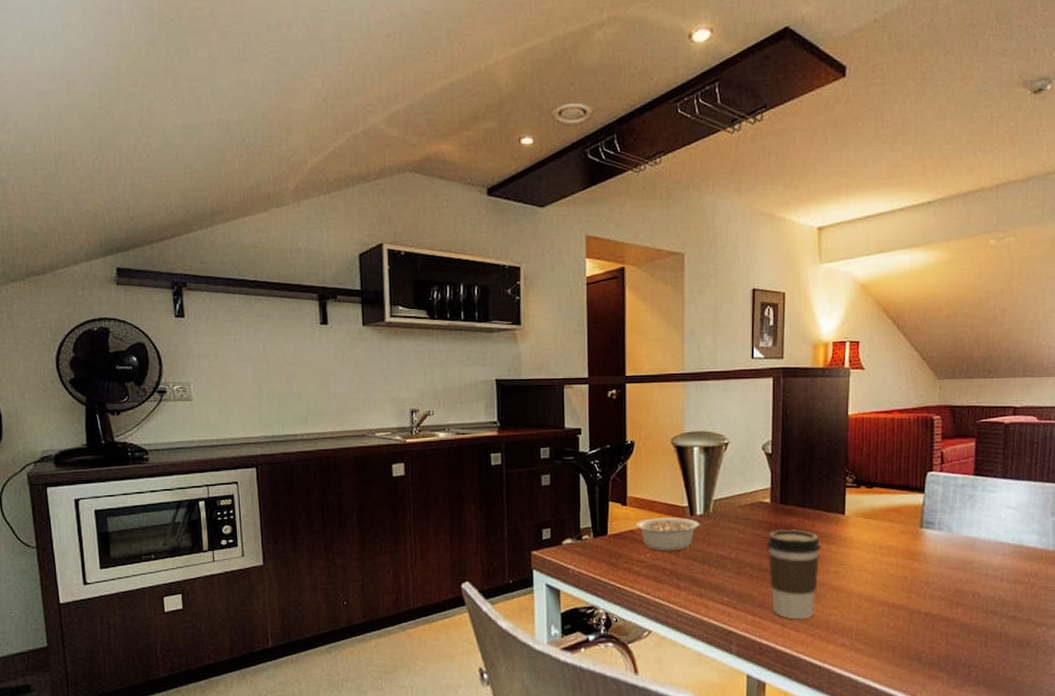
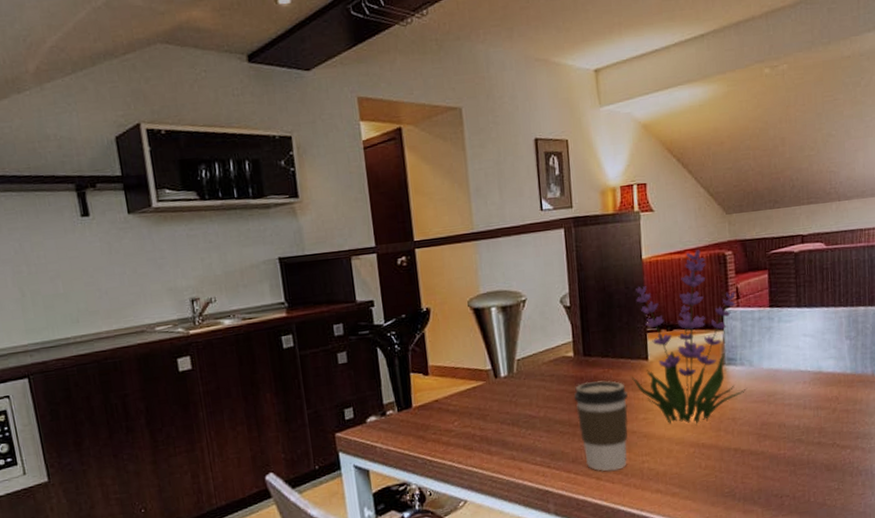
legume: present [635,517,711,551] -> none [440,381,516,418]
plant: none [826,411,944,584] -> present [631,249,747,425]

